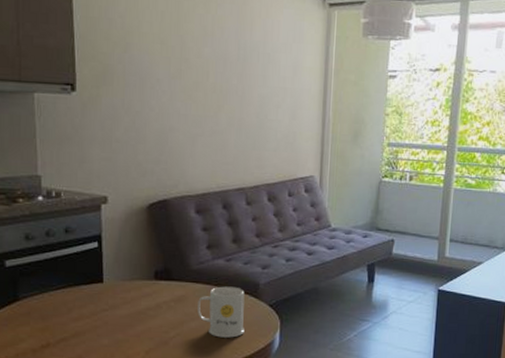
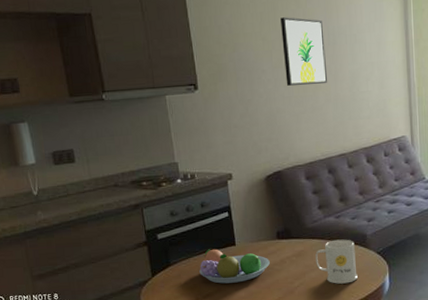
fruit bowl: none [54,284,143,327] -> present [199,249,270,284]
wall art: none [184,21,234,104] -> present [280,17,328,86]

